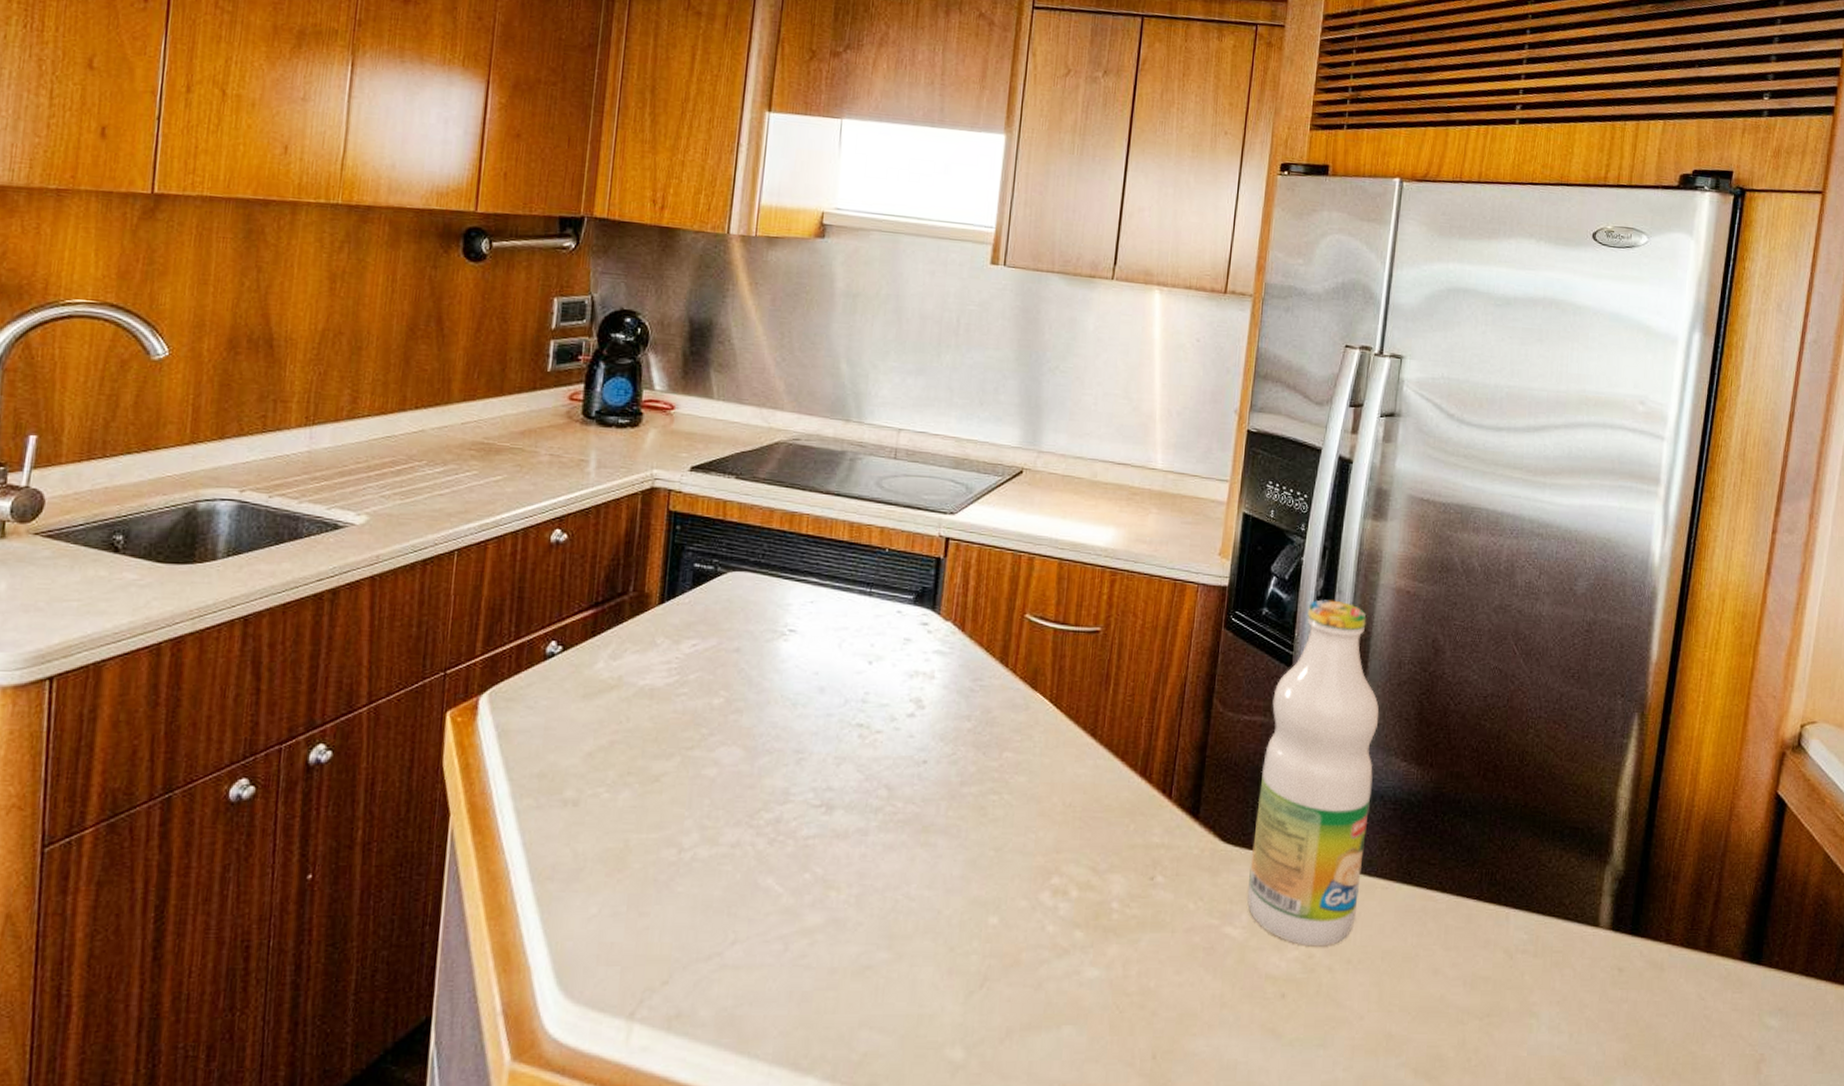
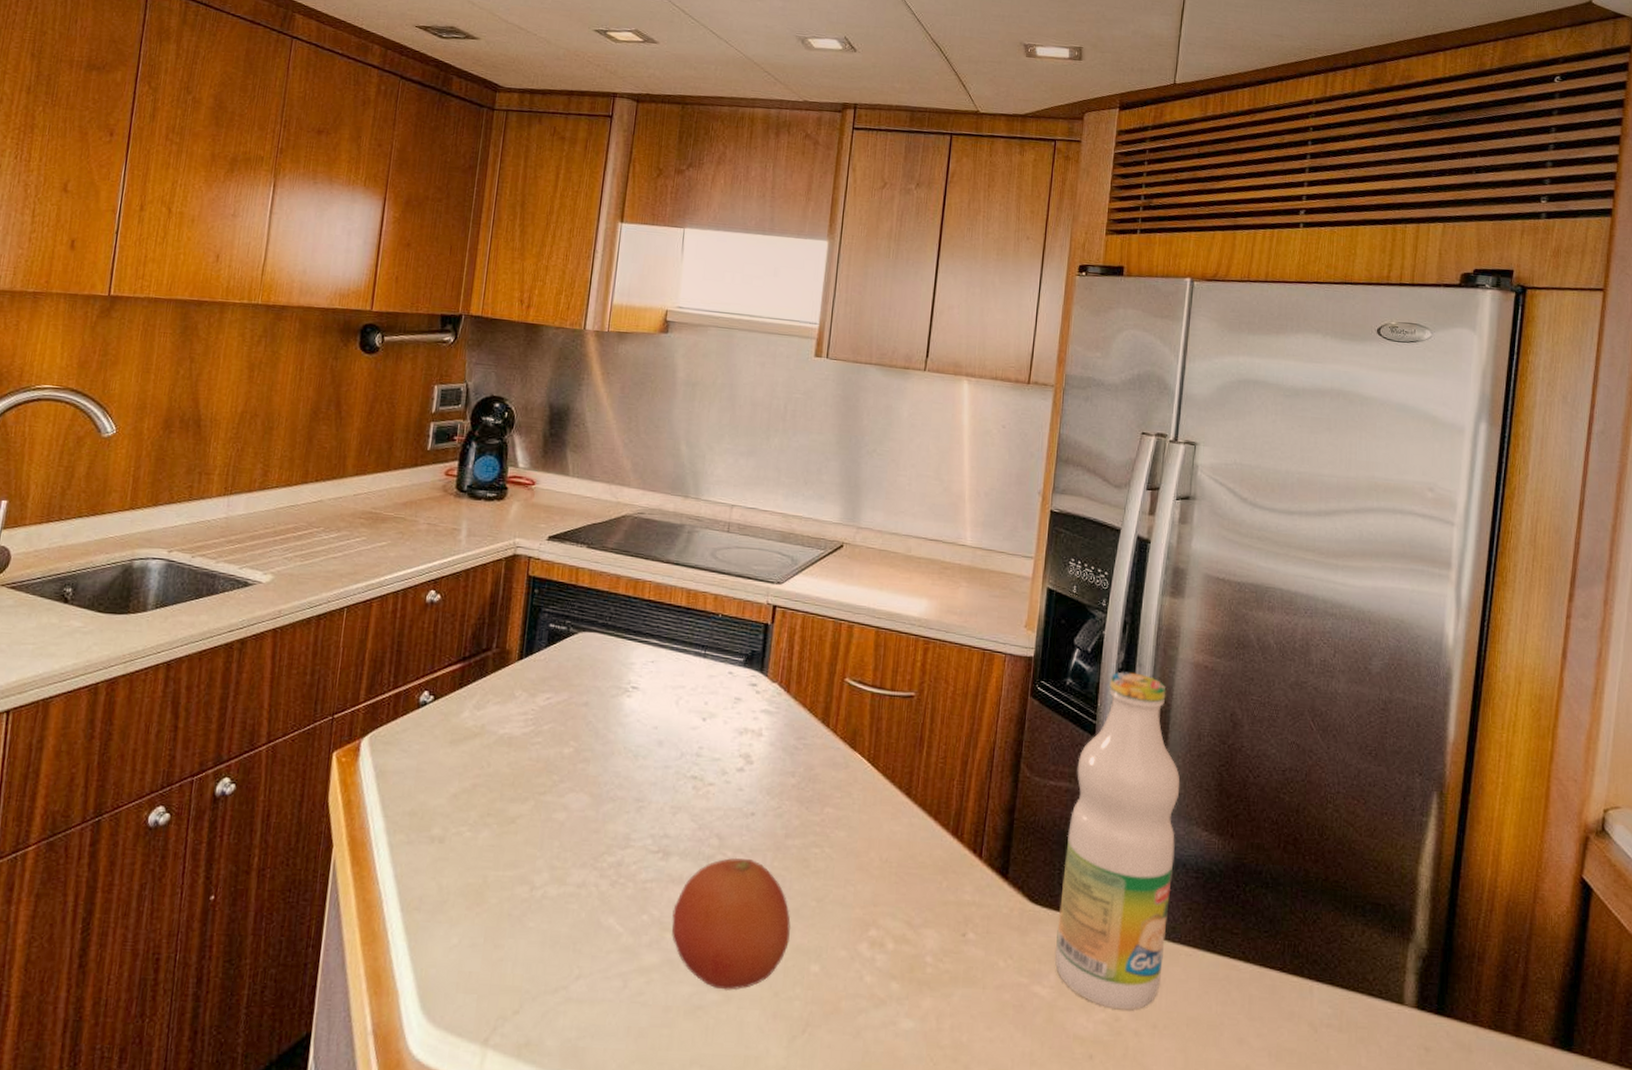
fruit: none [837,808,967,948] -> present [672,857,791,990]

